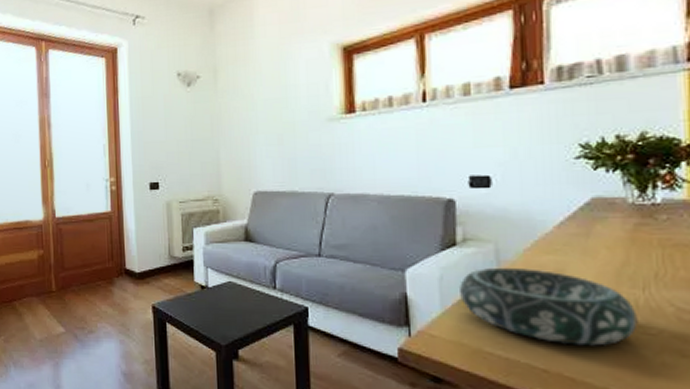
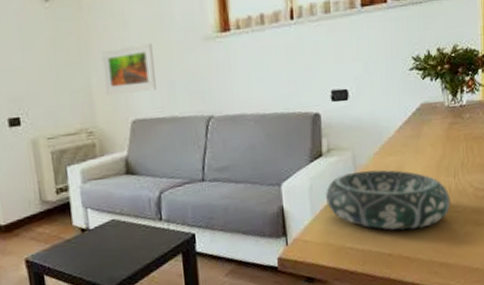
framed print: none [231,122,278,168] -> present [102,42,156,95]

